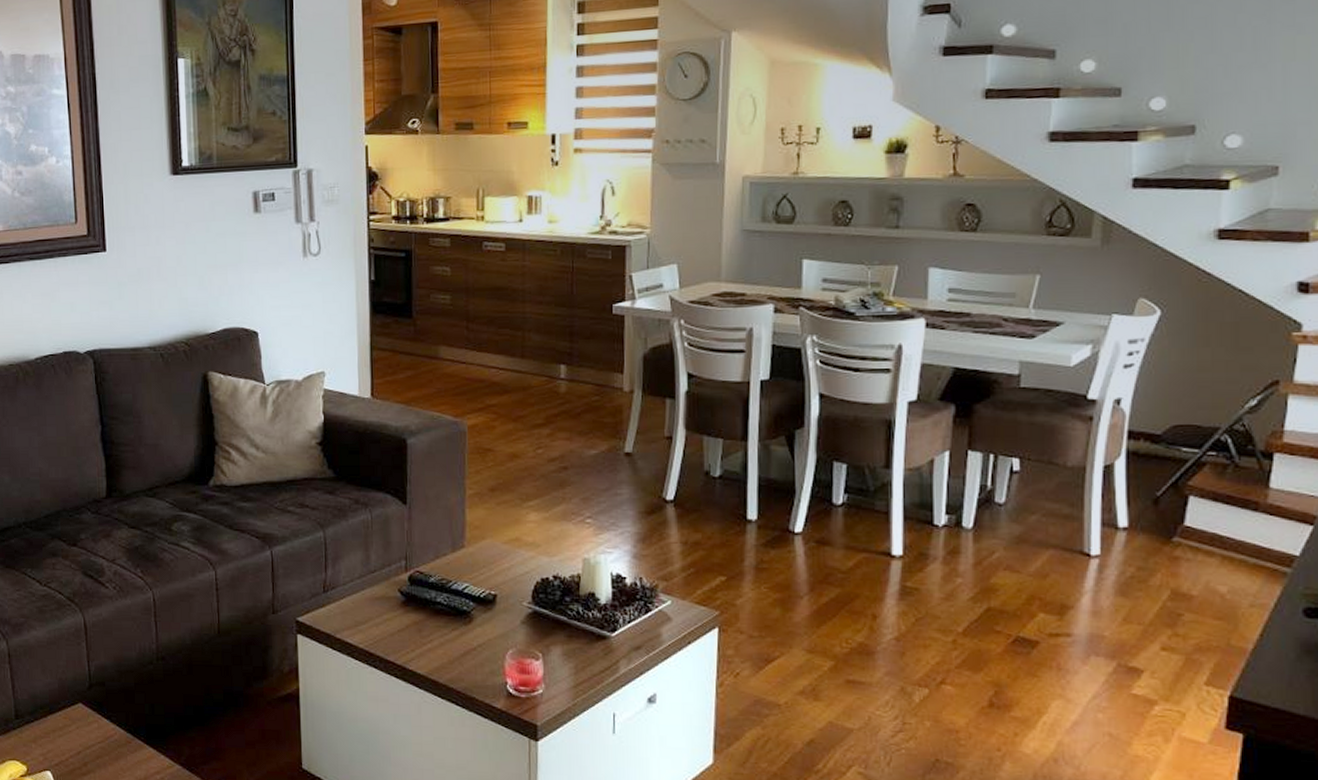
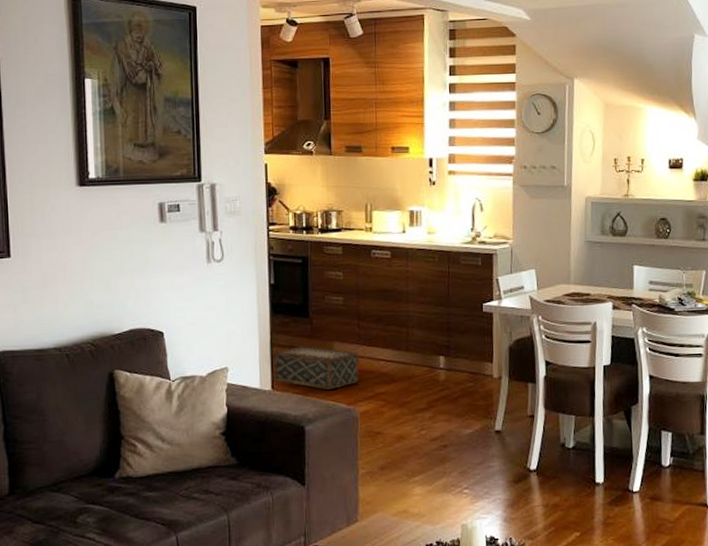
woven basket: none [373,350,468,400] -> present [273,346,359,391]

